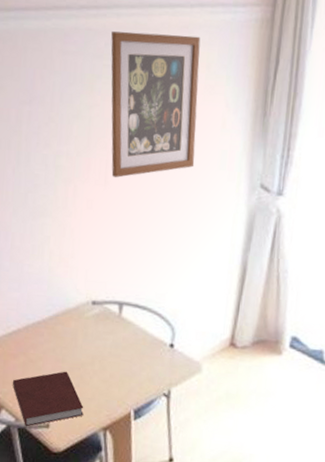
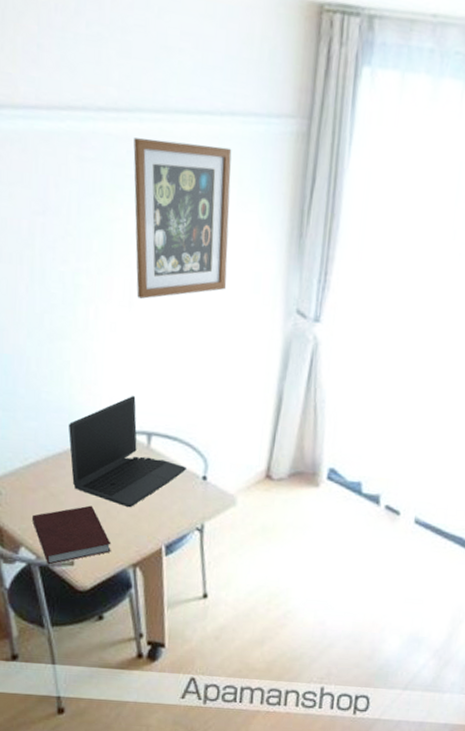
laptop: none [47,268,155,374] -> present [68,396,186,508]

